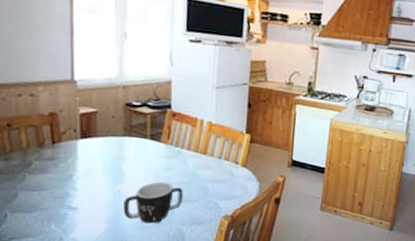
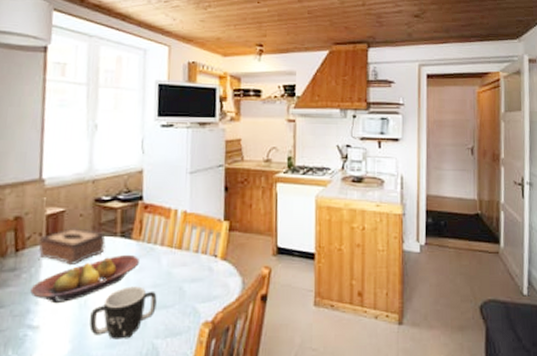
fruit bowl: none [68,154,168,191] -> present [30,254,139,304]
tissue box: none [73,126,137,160] -> present [38,226,106,266]

